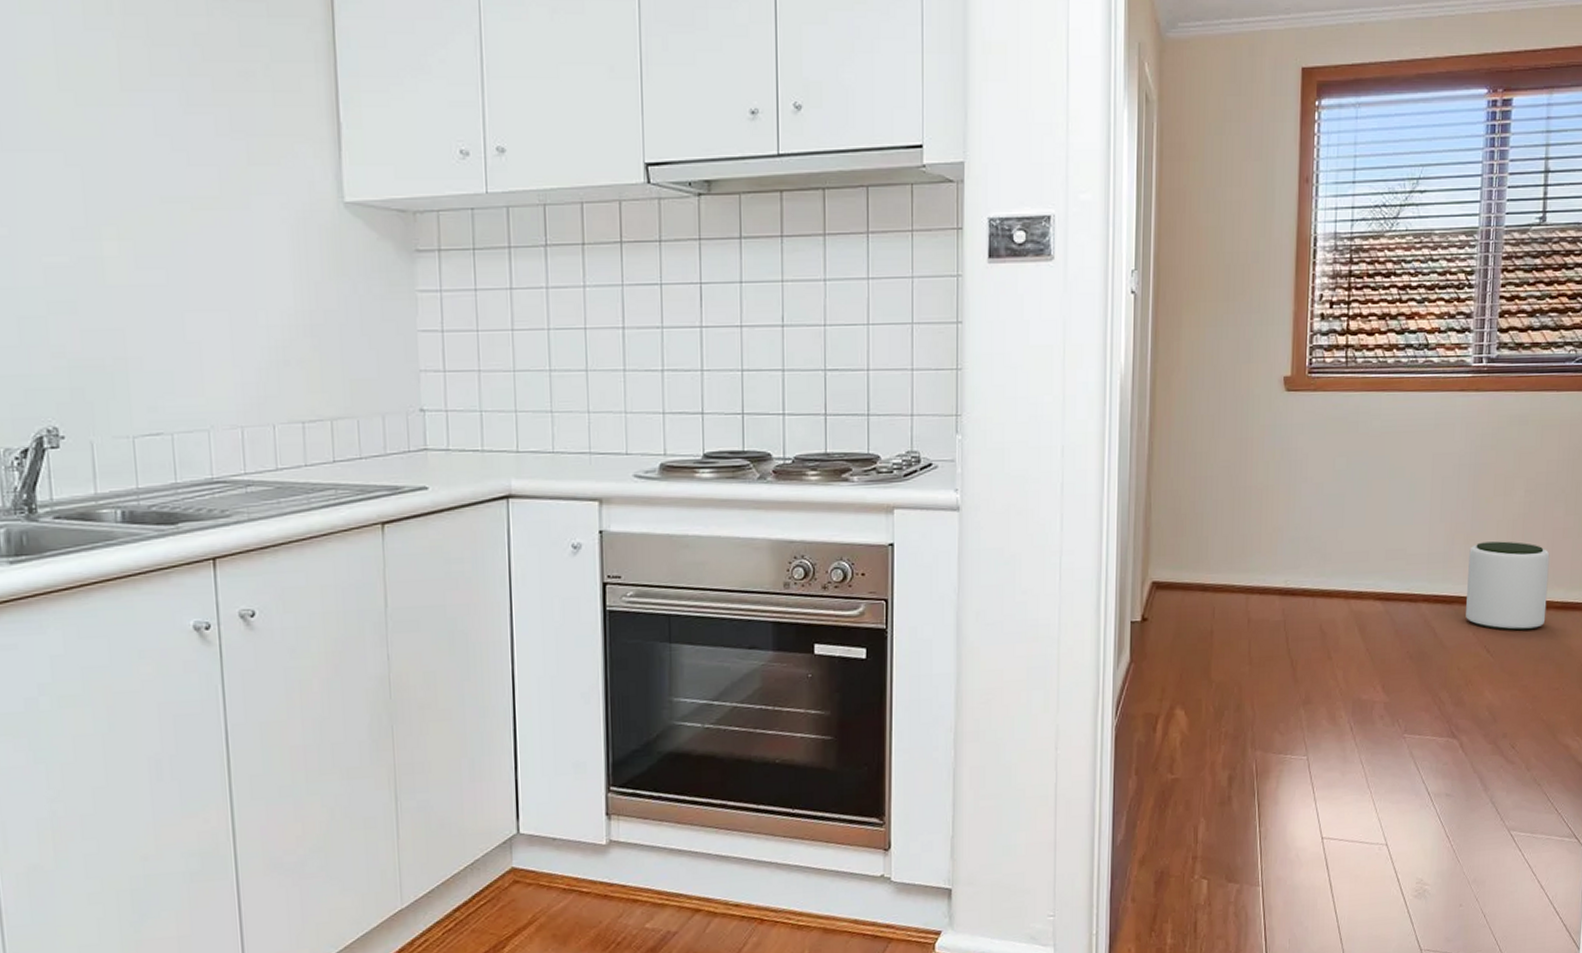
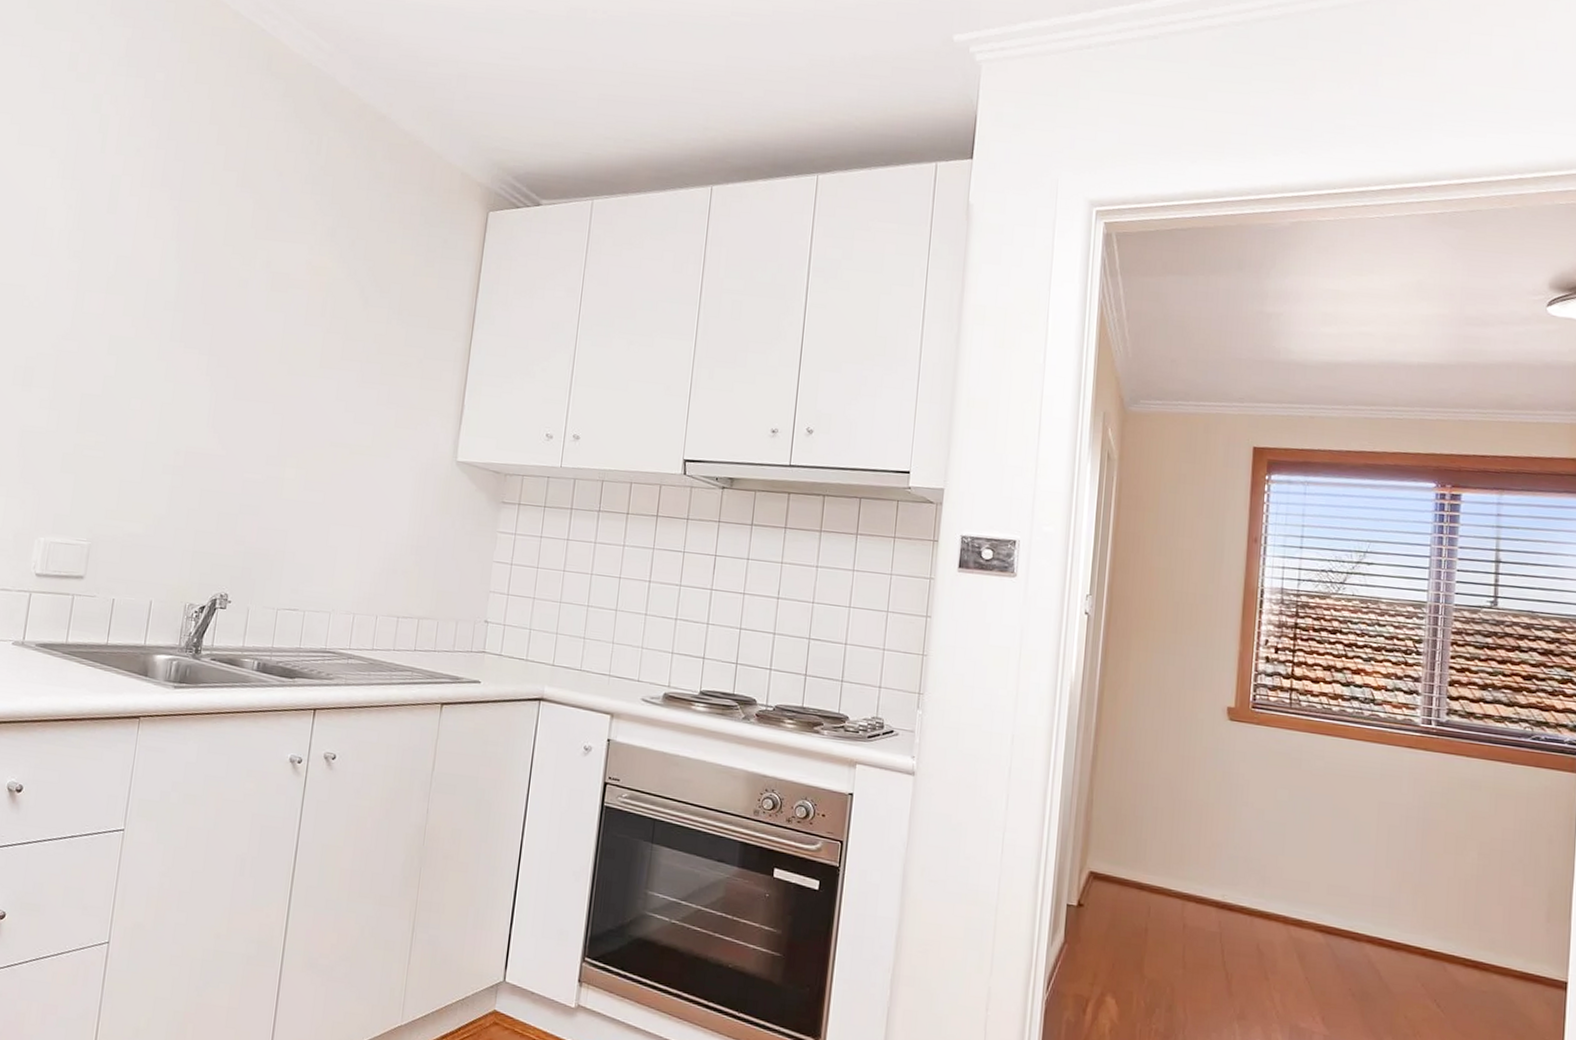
plant pot: present [1466,541,1550,631] -> none [1413,895,1507,994]

